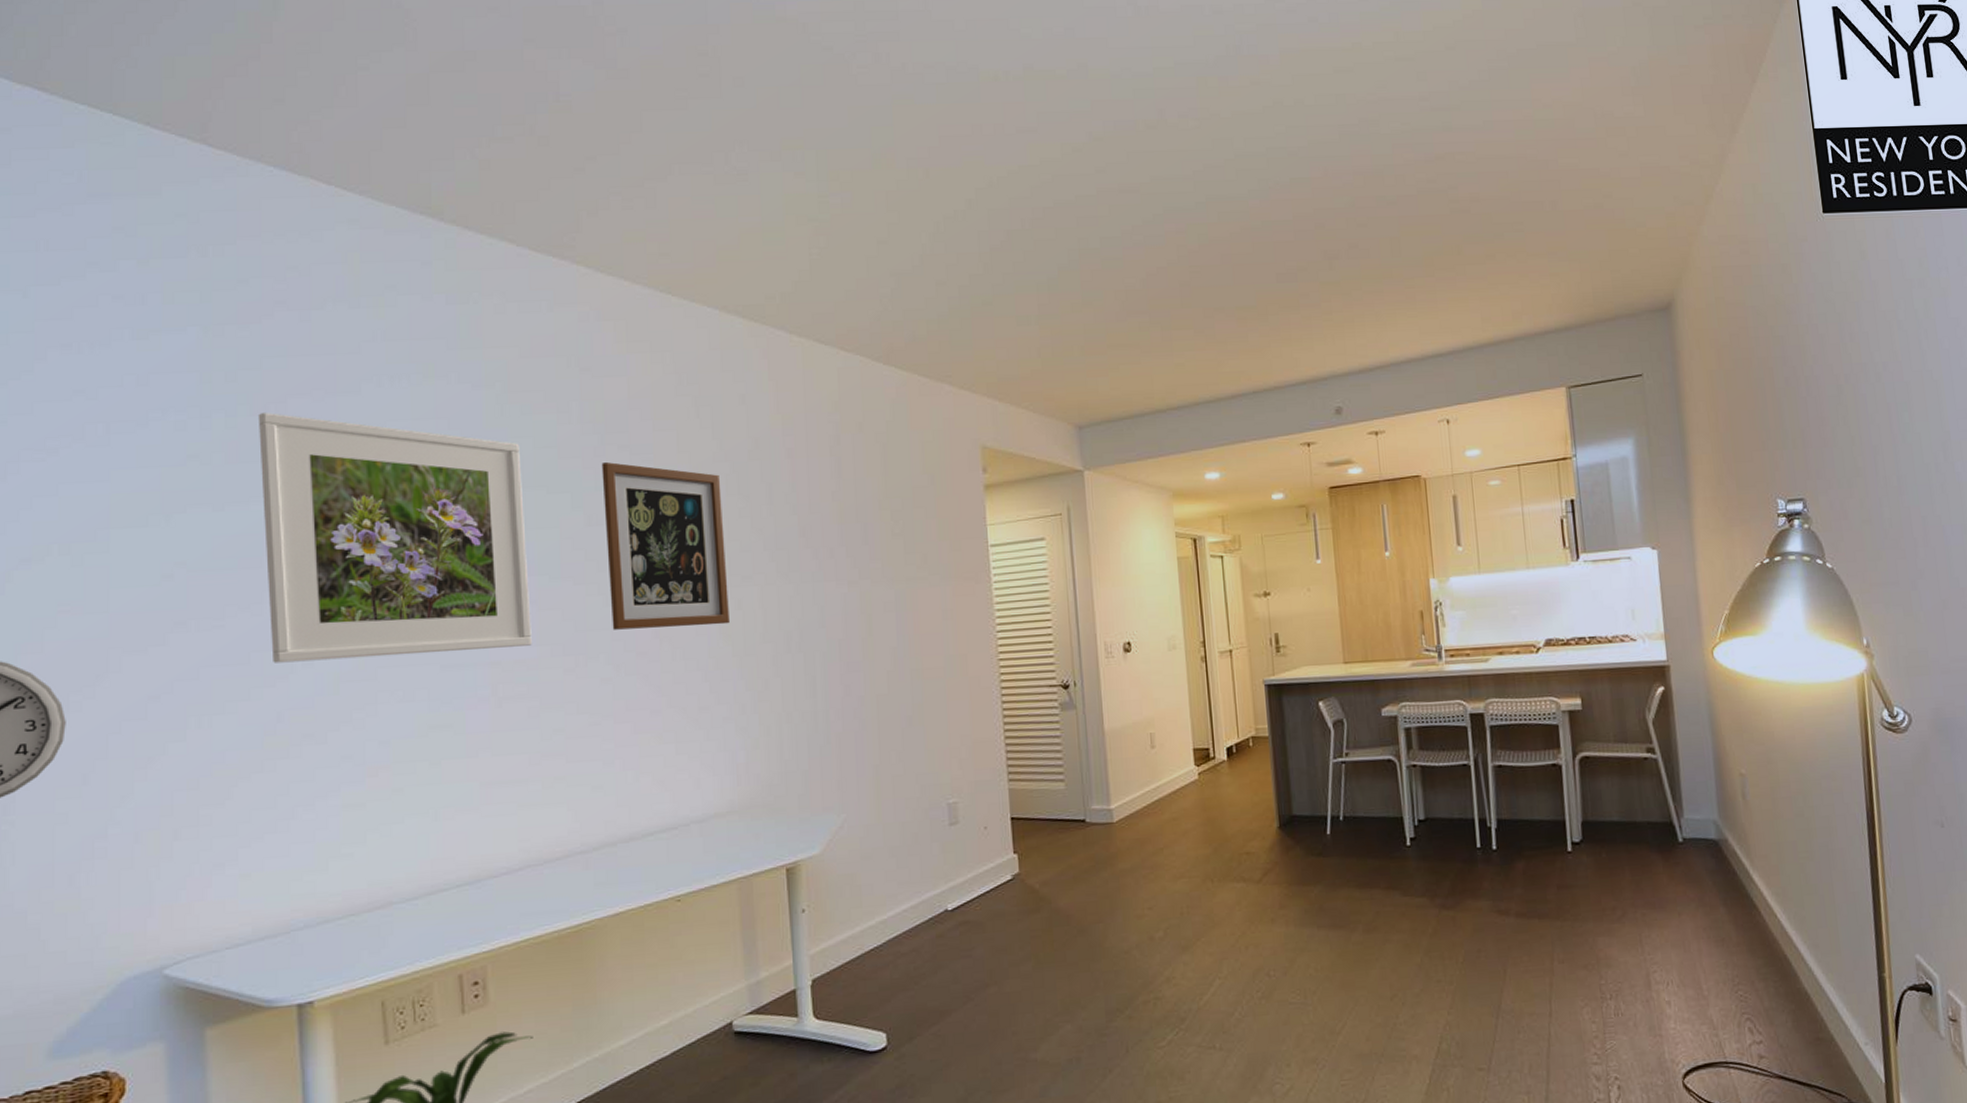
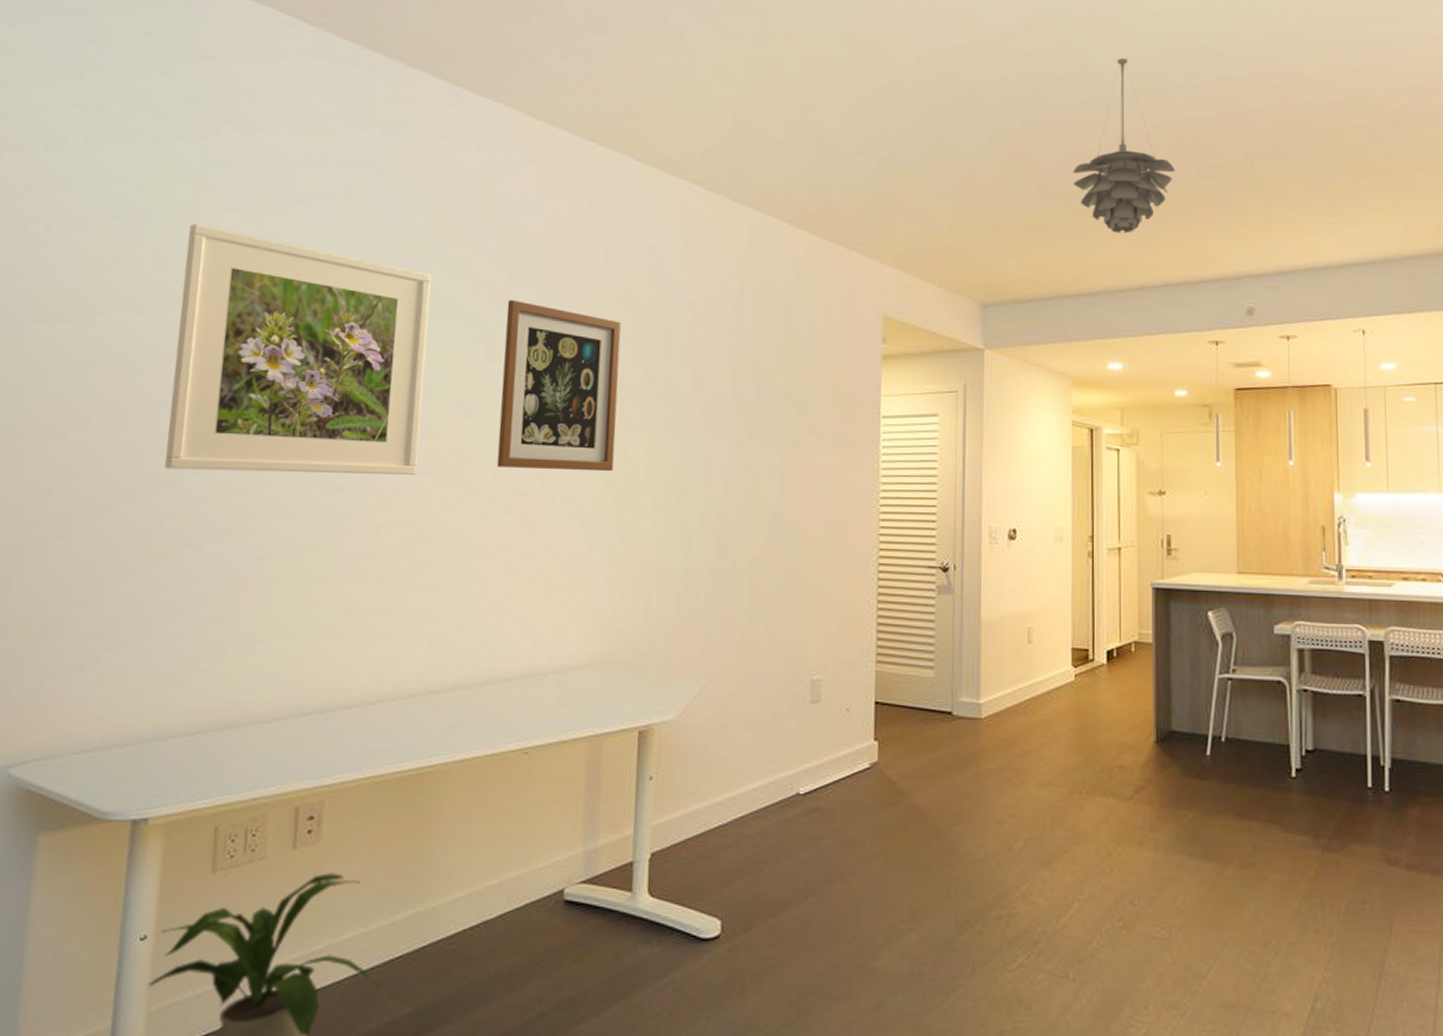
pendant light: none [1155,165,1256,344] -> present [1072,57,1175,234]

